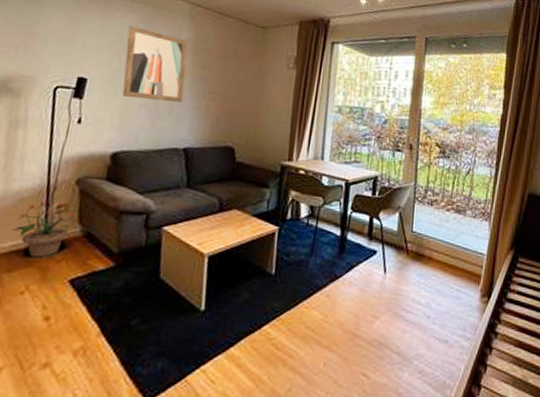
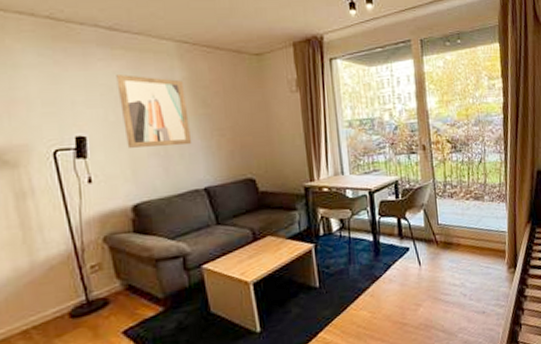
potted plant: present [13,201,77,258] -> none [51,261,113,319]

